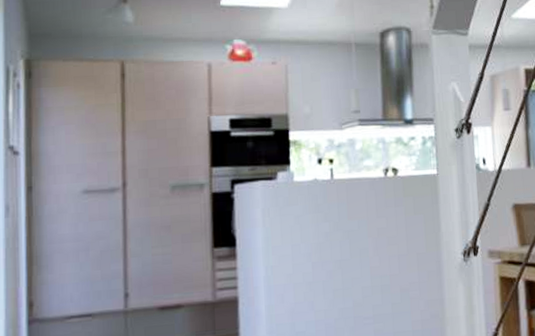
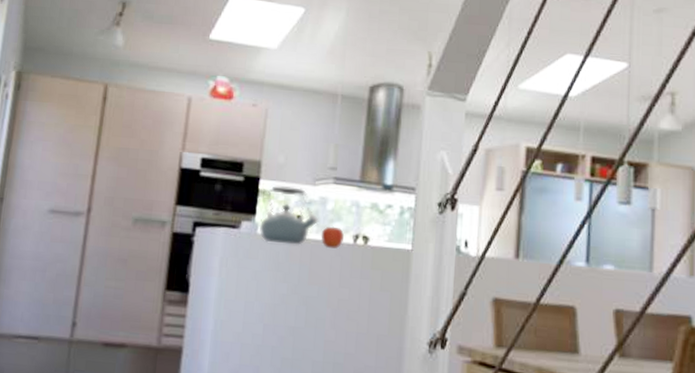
kettle: none [294,133,350,188] -> present [258,186,319,246]
fruit: none [353,164,376,184] -> present [320,226,345,249]

